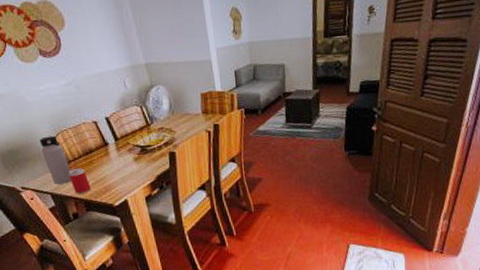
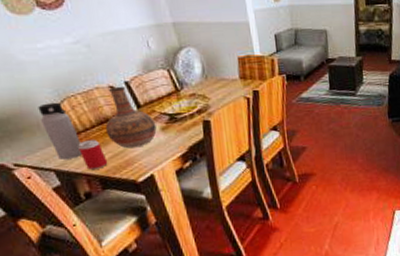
vase: none [90,121,131,176] -> present [106,86,157,149]

